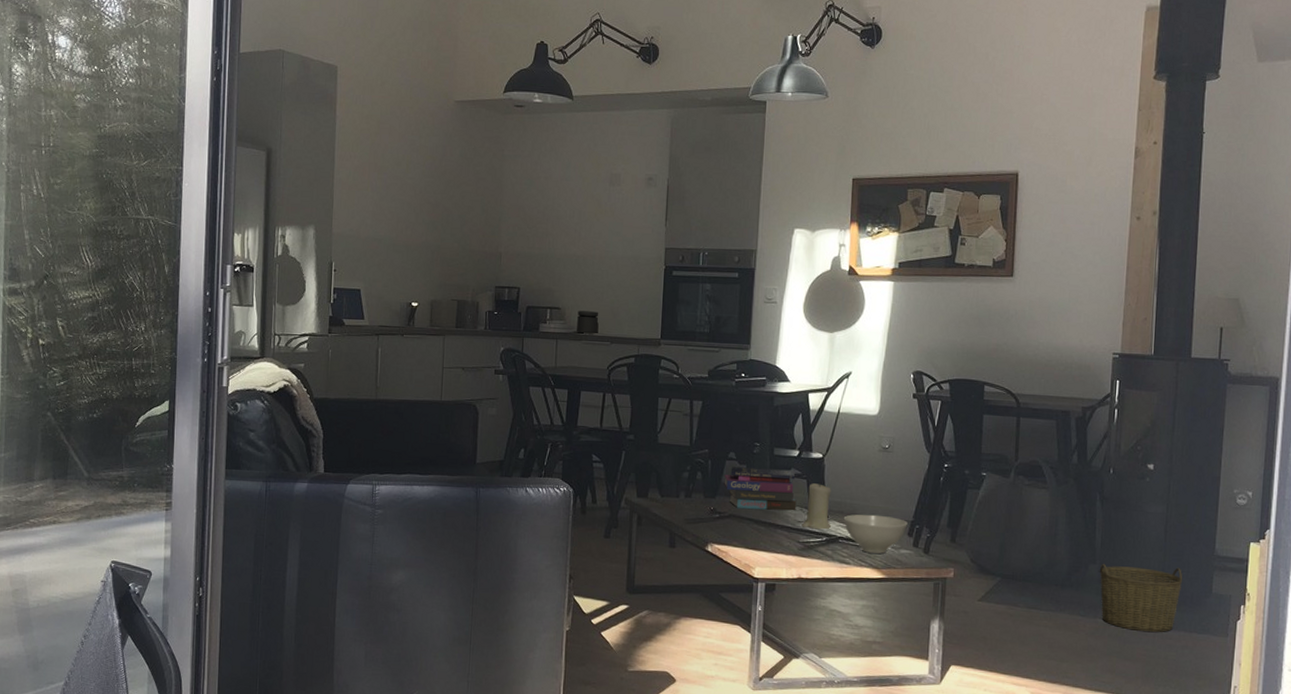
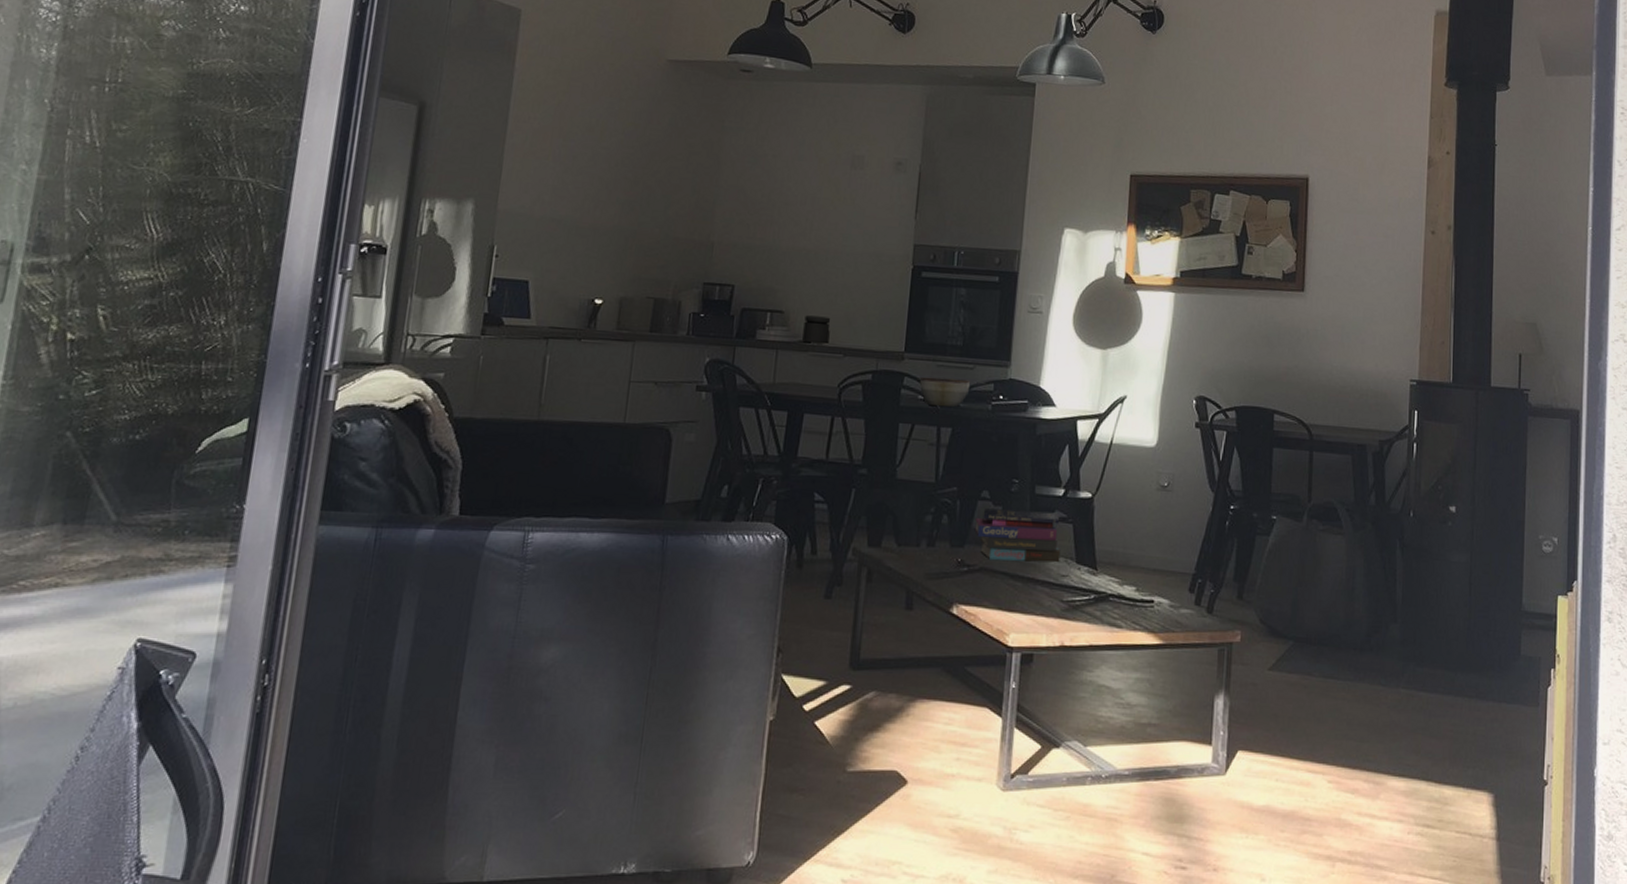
bowl: none [674,359,717,384] -> present [919,376,971,408]
candle: present [801,482,831,530] -> none [1066,528,1102,586]
bowl: present [843,514,908,554] -> none [1115,566,1189,614]
basket: present [1099,564,1183,632] -> none [1401,623,1490,703]

